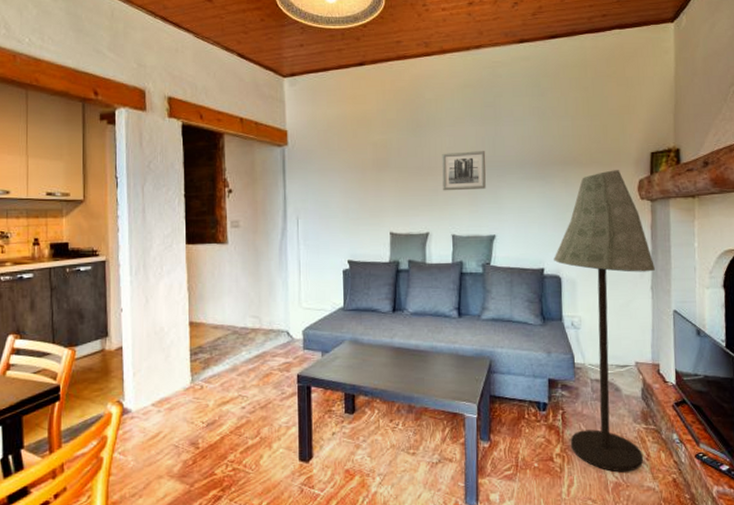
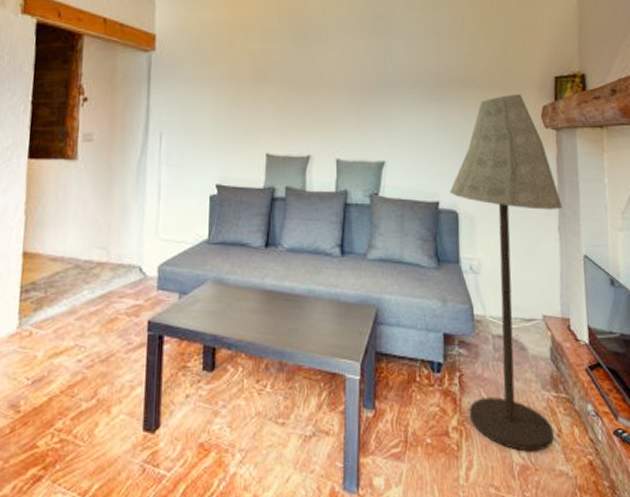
wall art: present [442,151,486,191] -> none [327,67,376,110]

